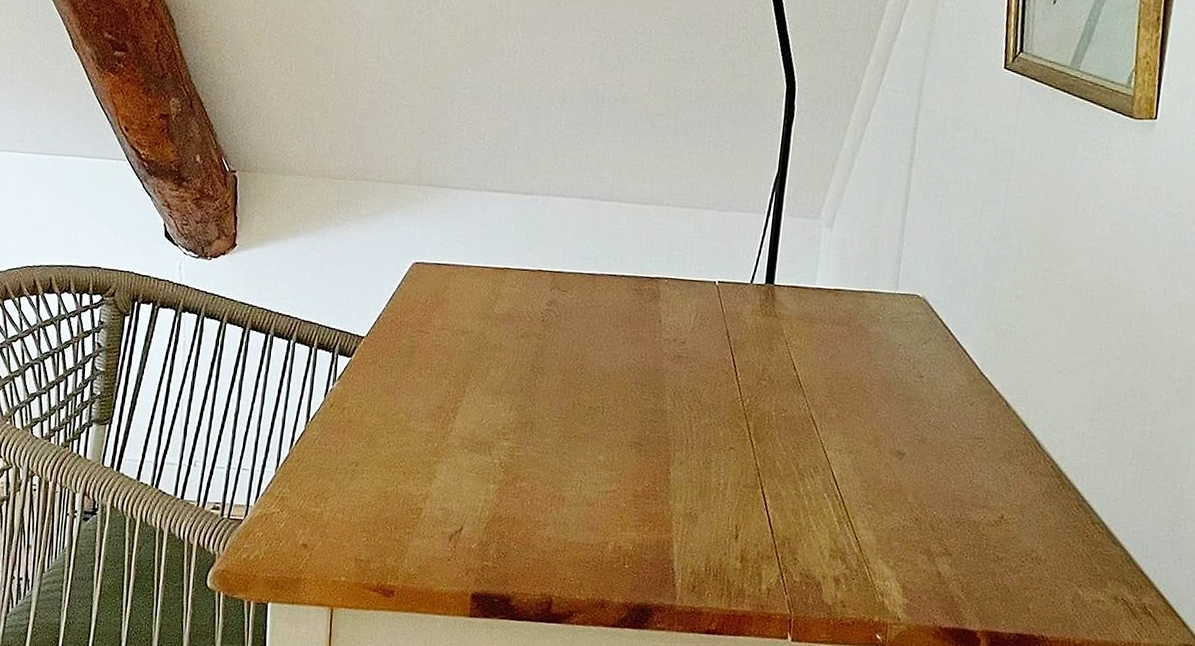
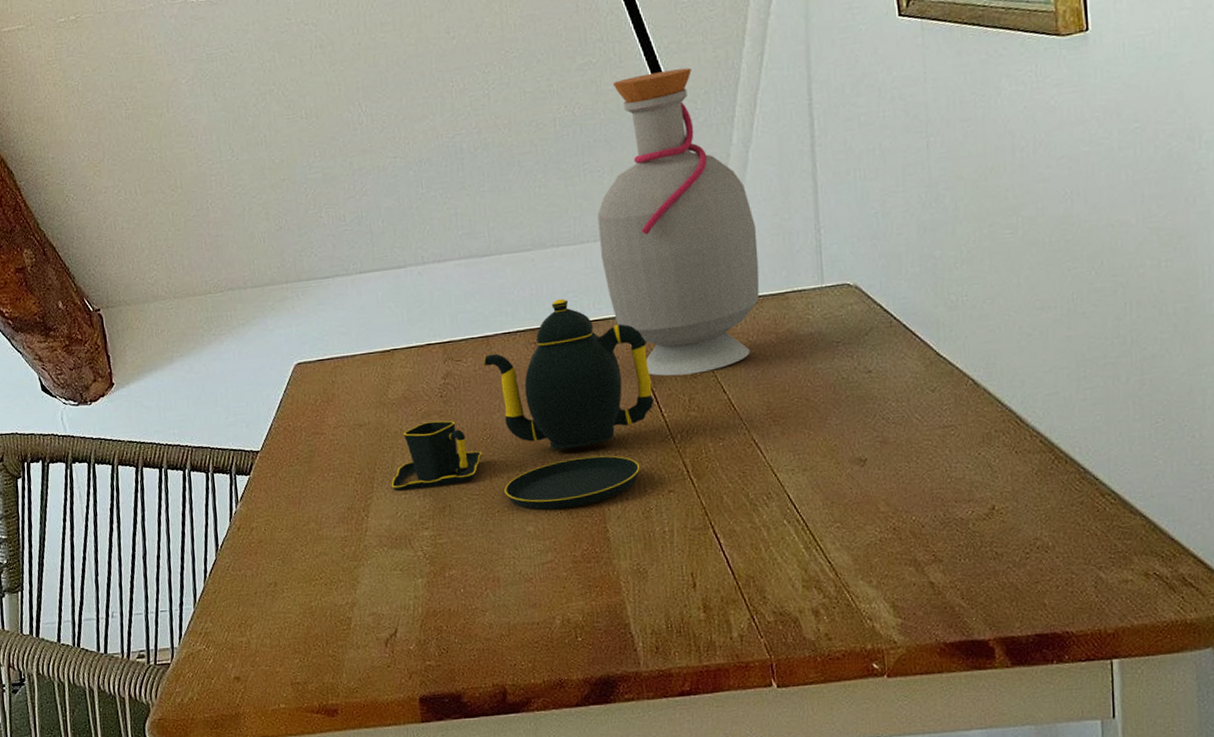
teapot: none [481,254,736,447] -> present [391,298,654,511]
bottle: none [709,67,849,348] -> present [597,68,760,376]

